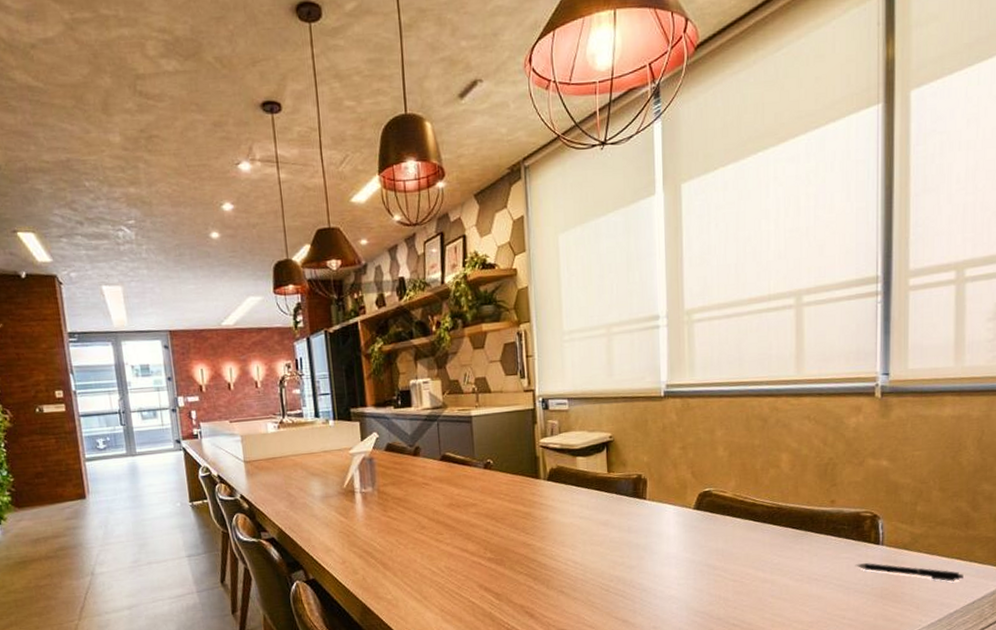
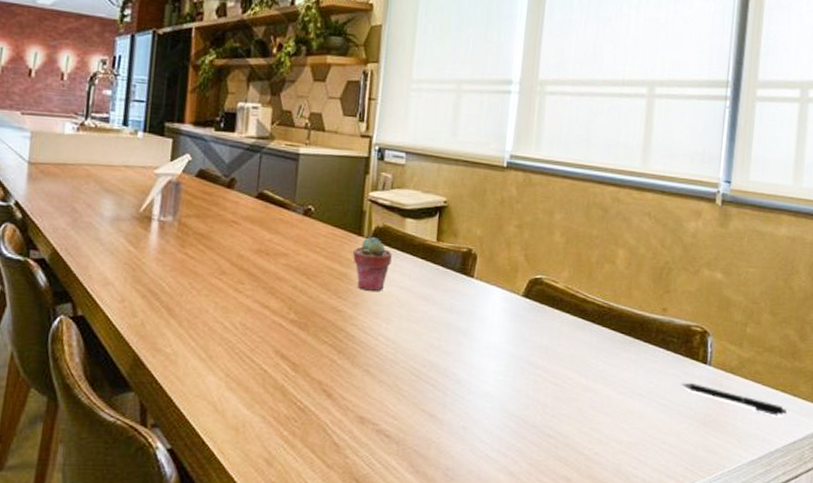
potted succulent: none [533,477,569,525] -> present [353,236,392,291]

